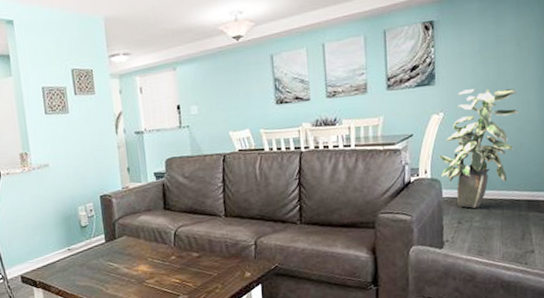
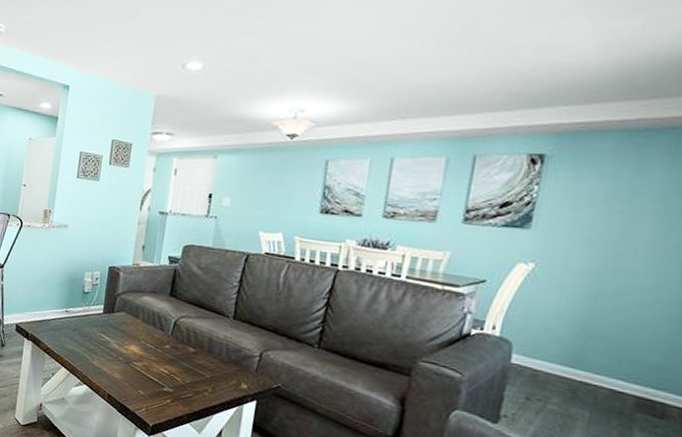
indoor plant: present [439,88,518,208] -> none [514,242,651,388]

